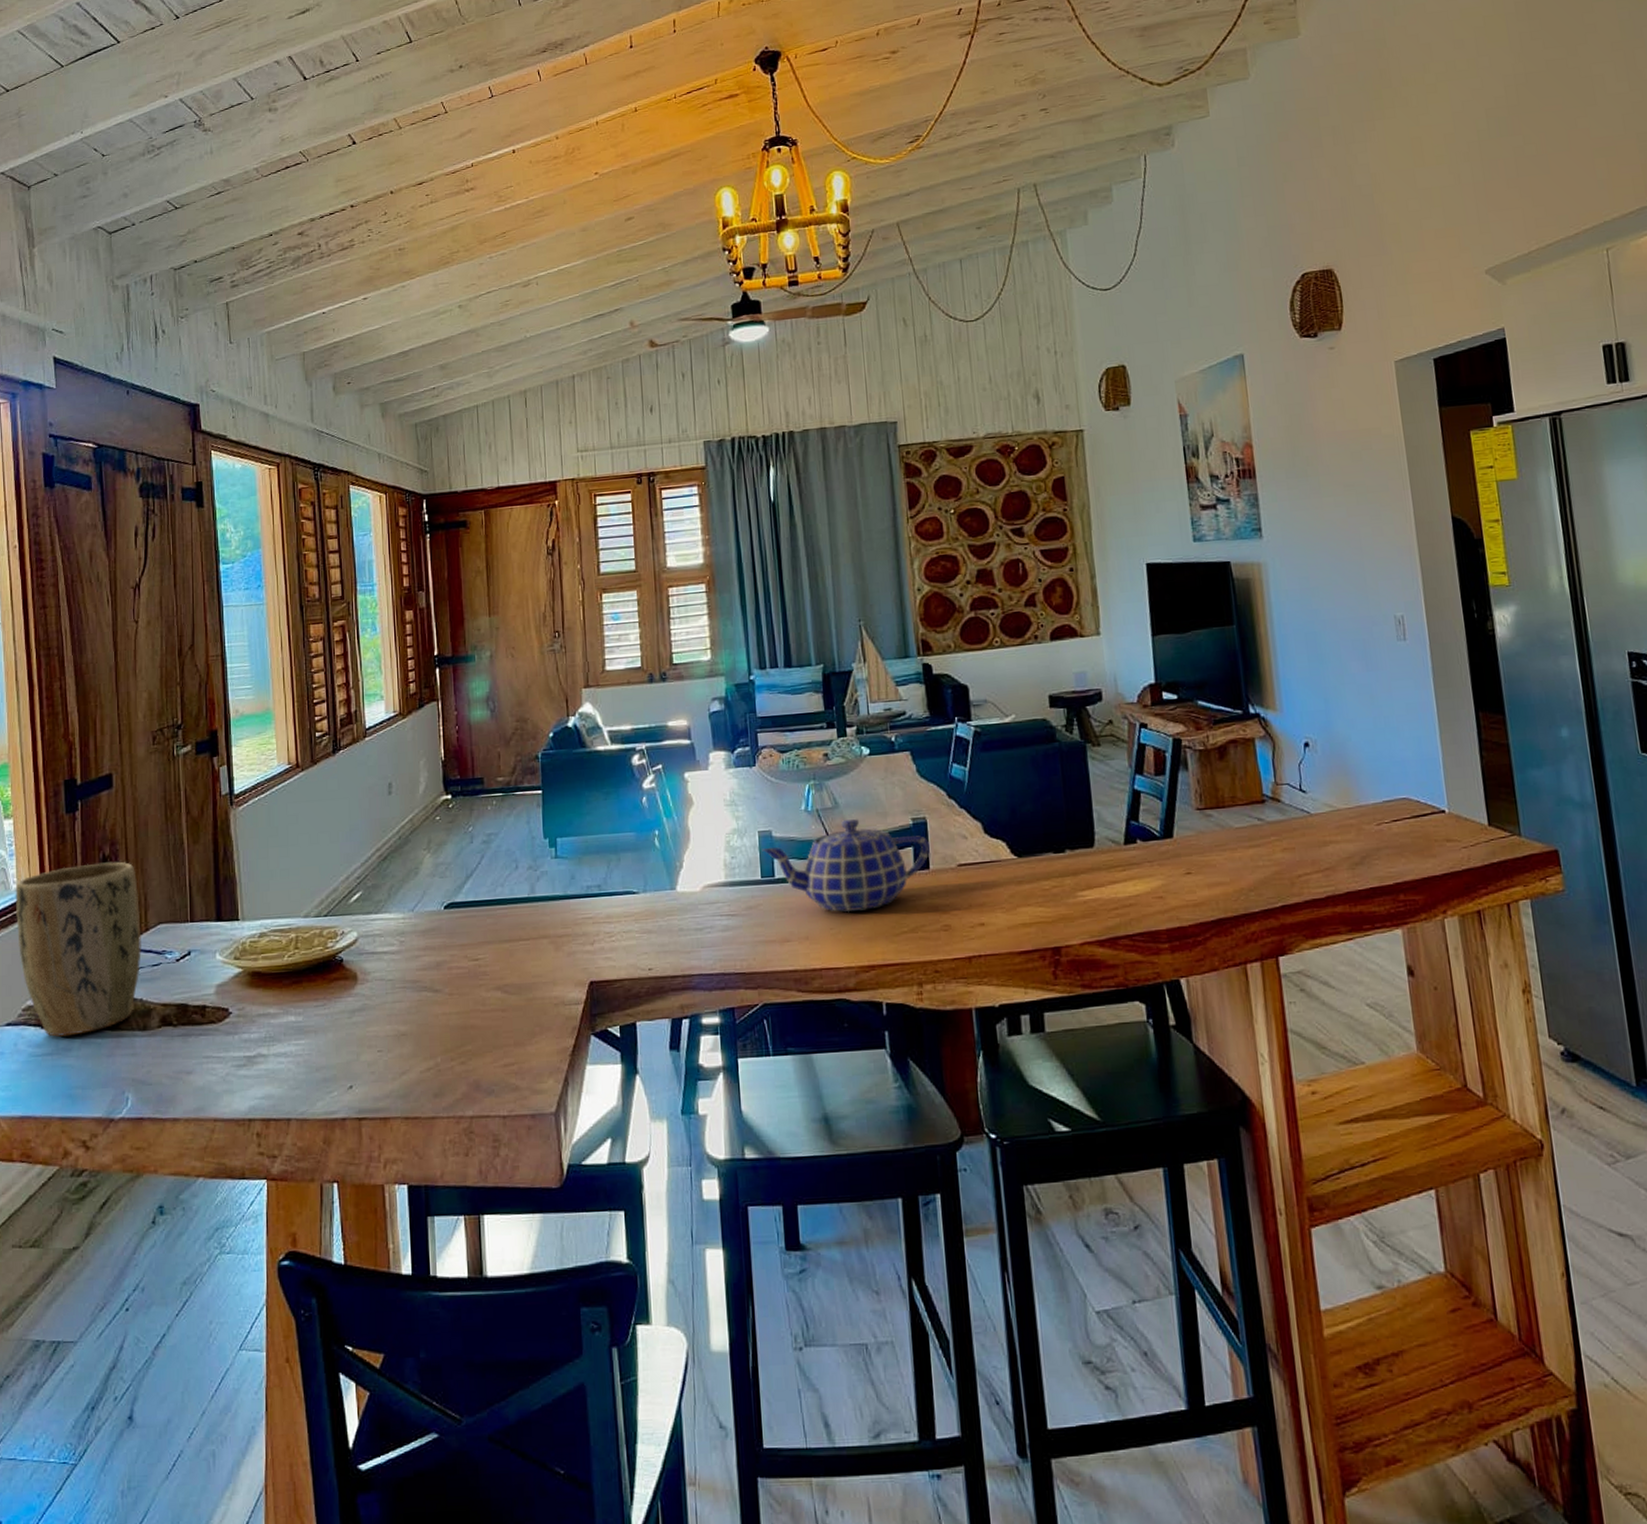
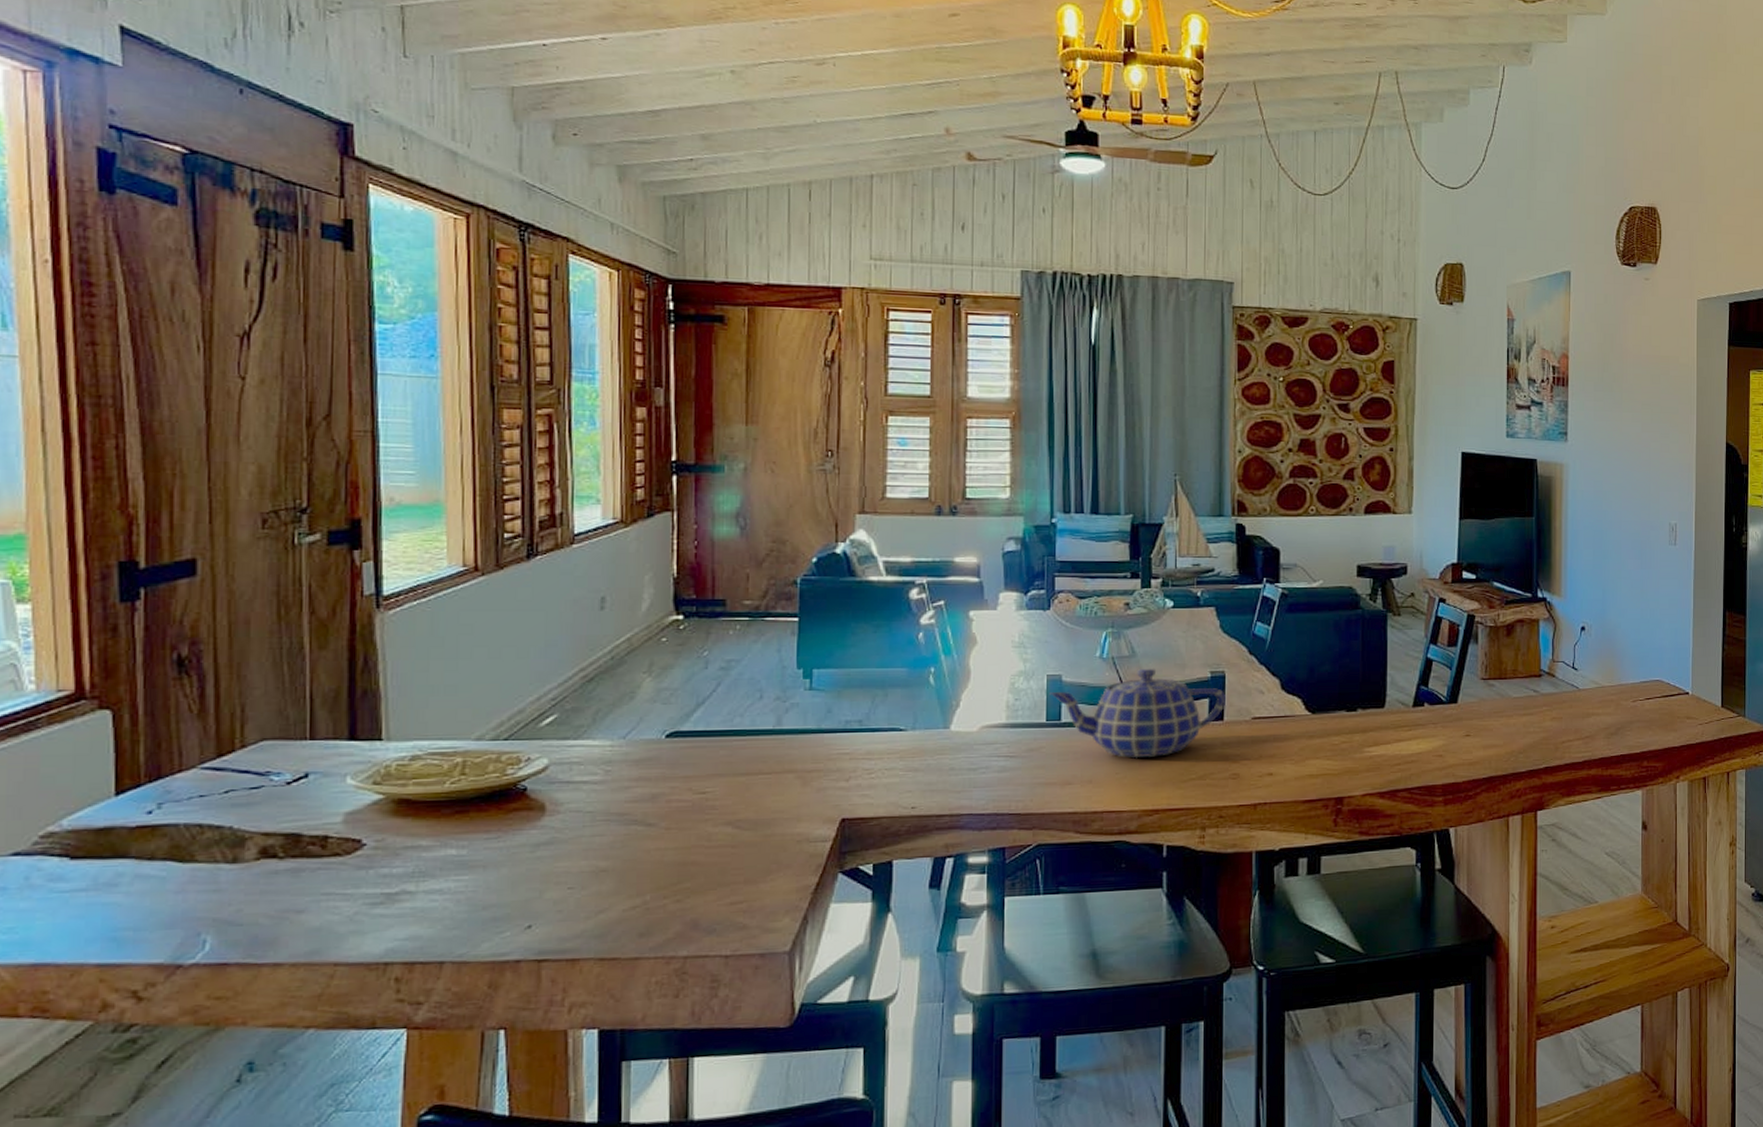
plant pot: present [15,861,141,1037] -> none [32,664,234,870]

